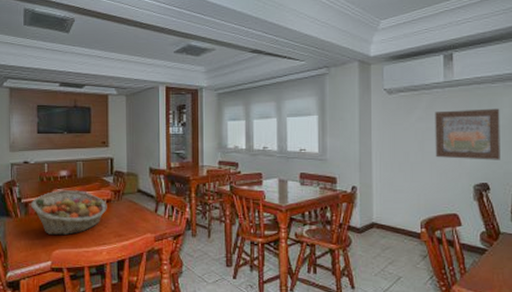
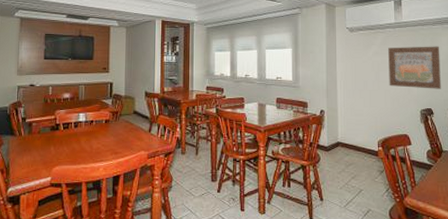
fruit basket: present [31,190,107,236] -> none [35,111,106,153]

